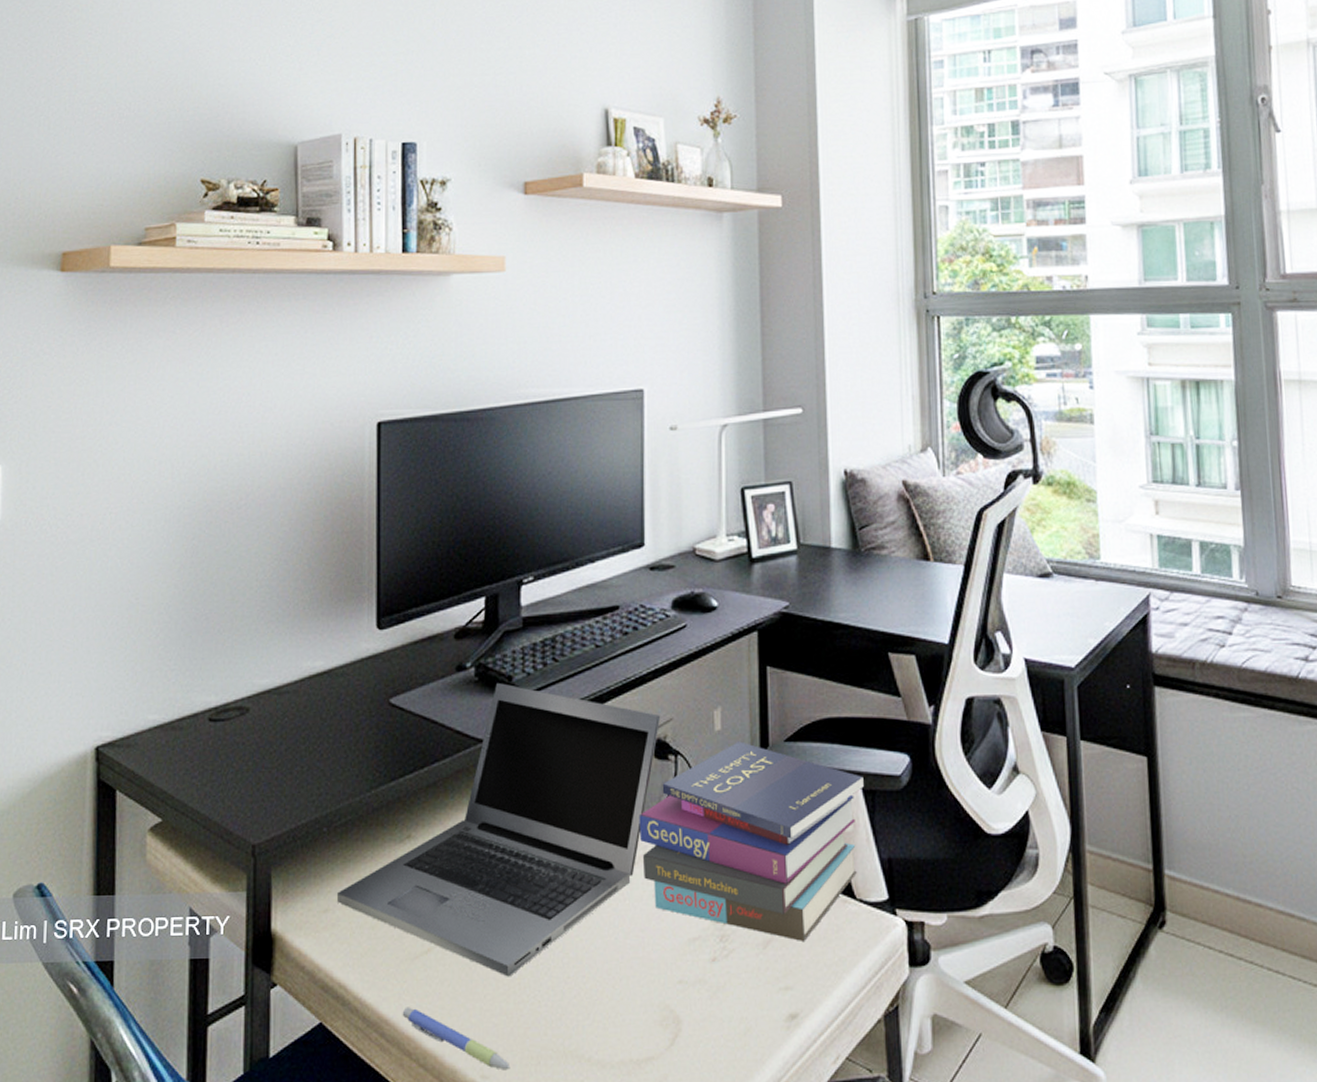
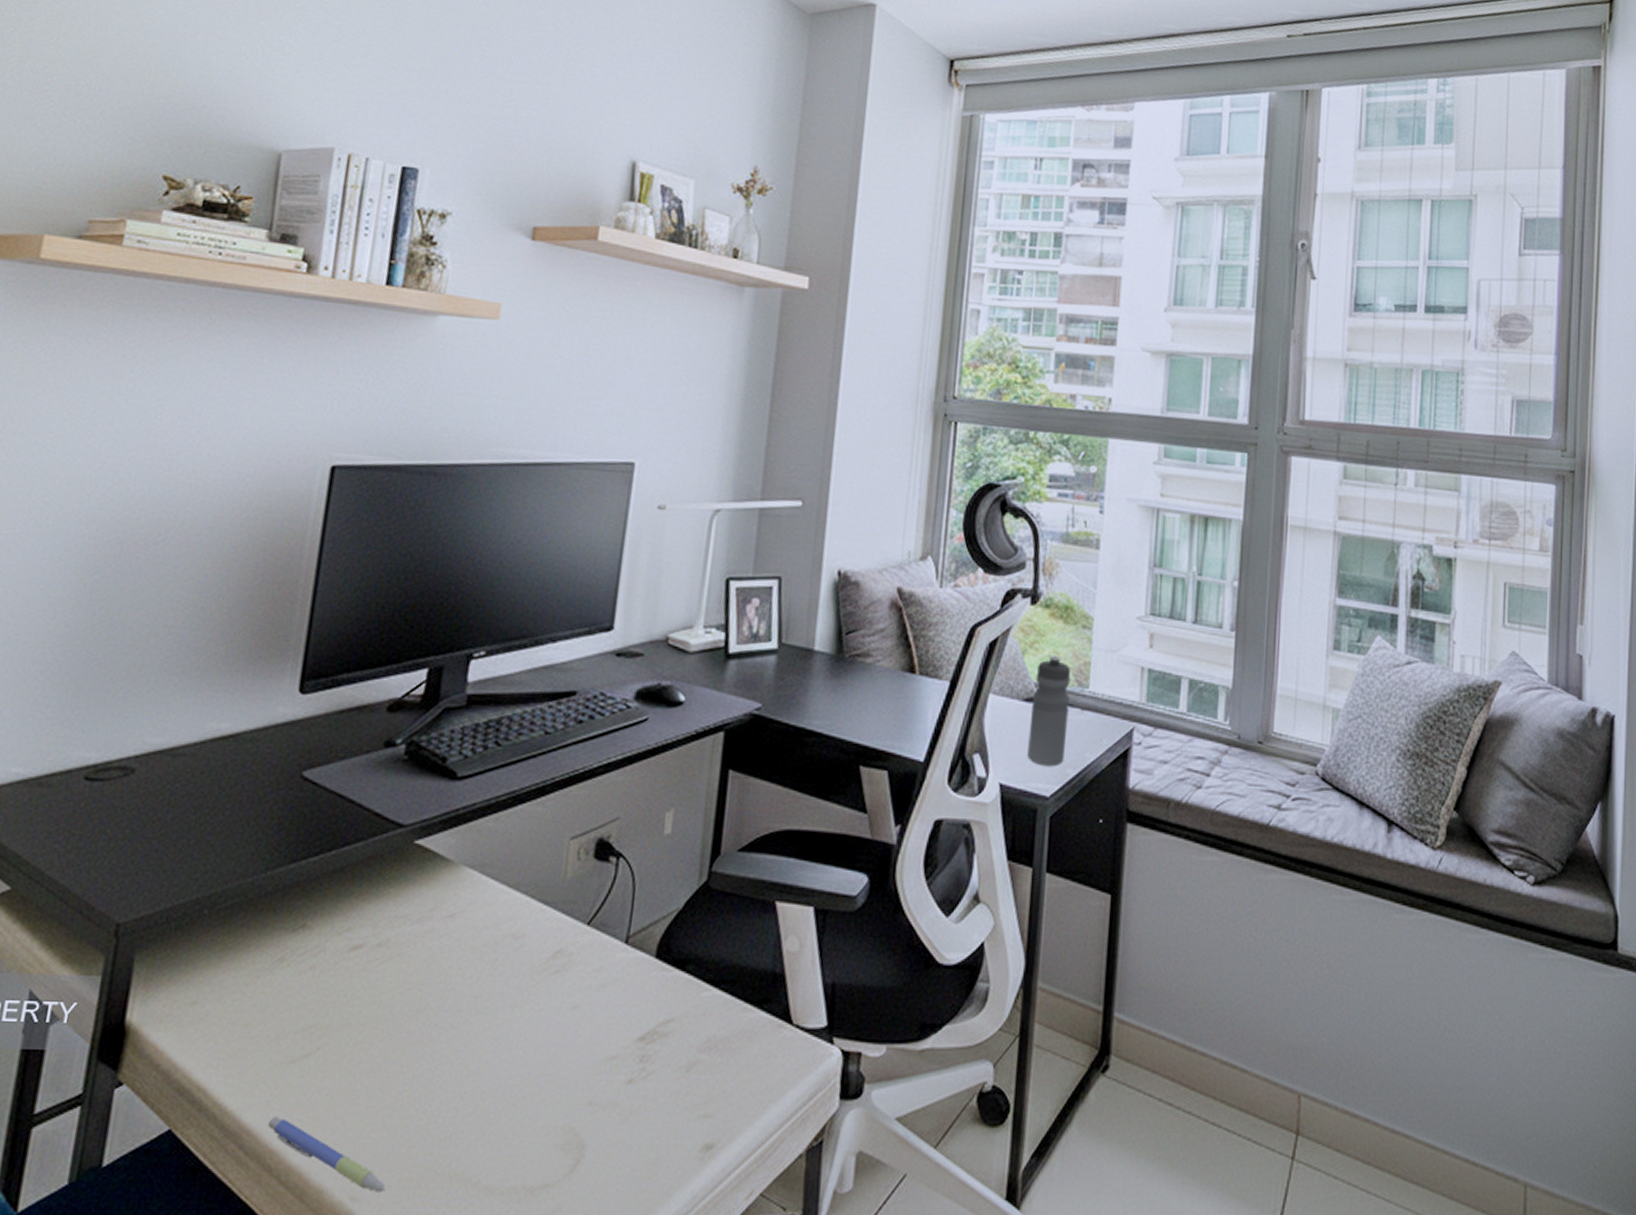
laptop: present [336,683,661,977] -> none [209,764,607,1089]
books: present [639,741,864,941] -> none [564,847,817,1066]
water bottle: none [1046,531,1085,639] -> present [1027,656,1071,767]

